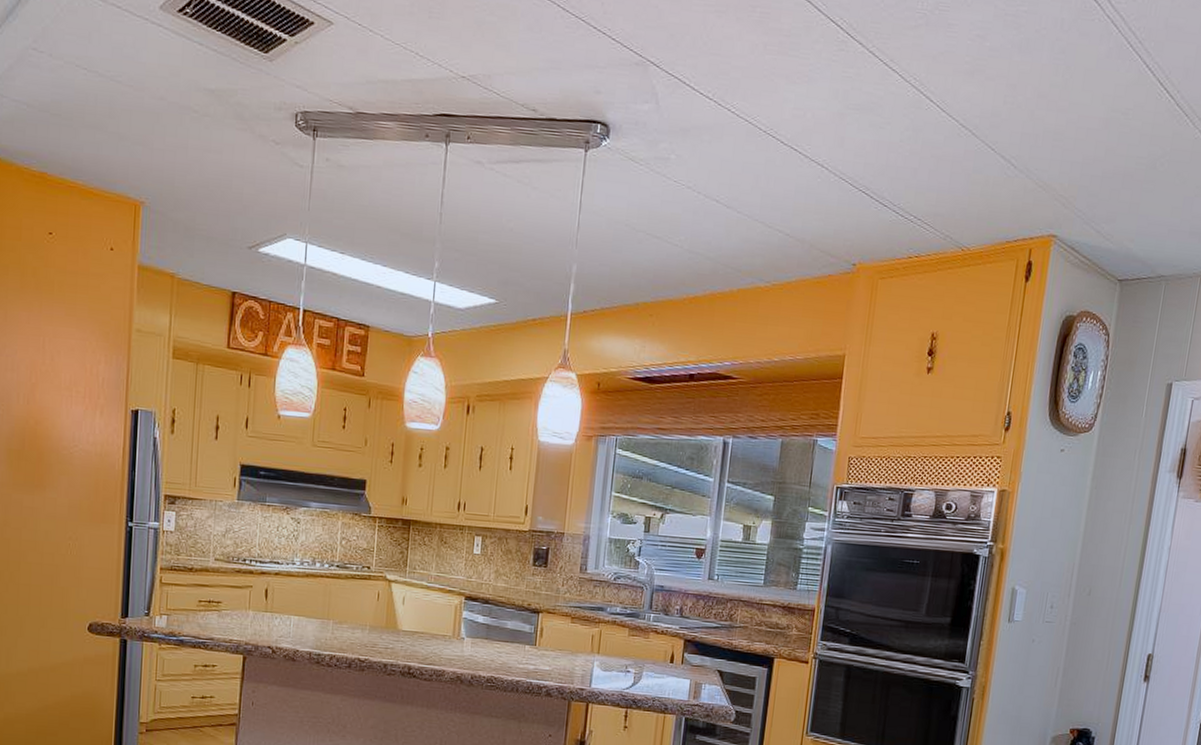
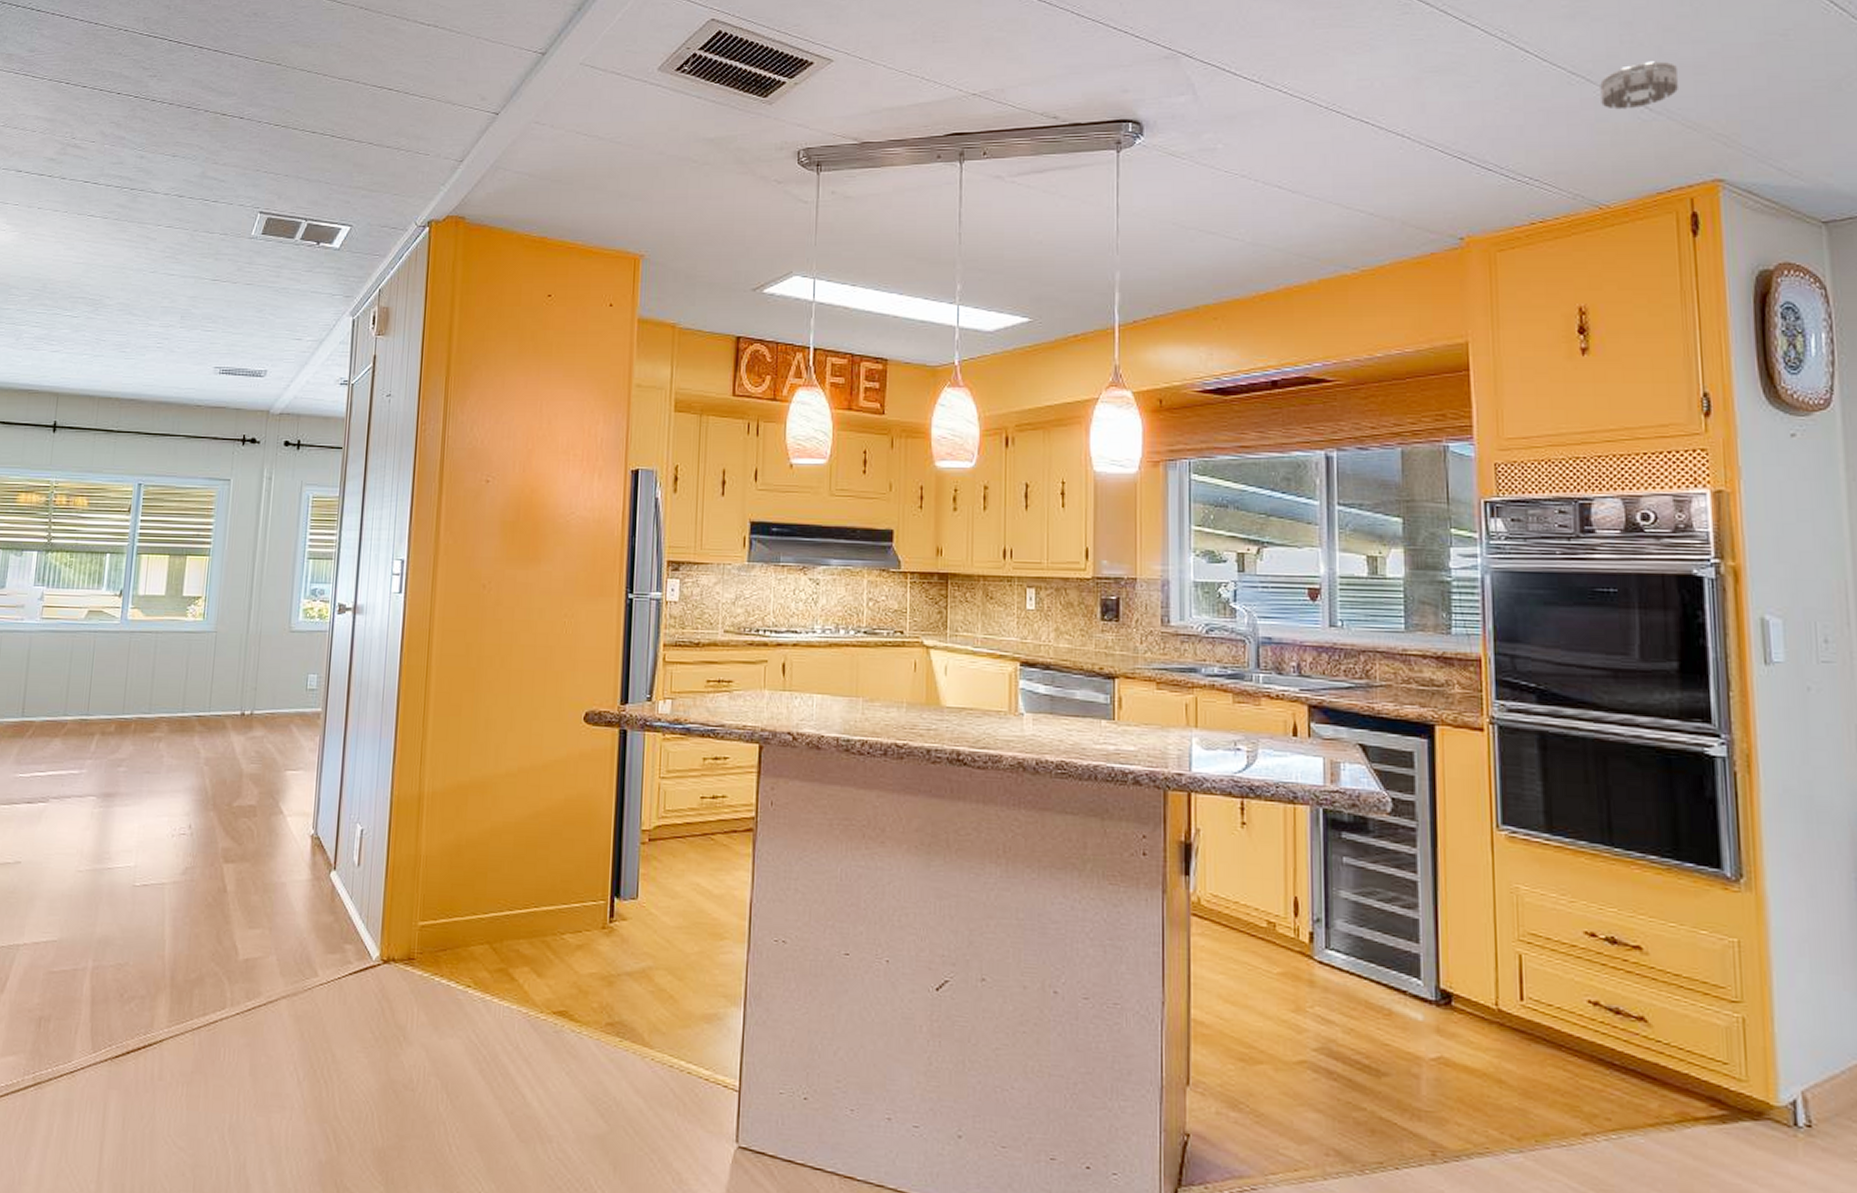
smoke detector: none [979,123,1043,165] -> present [1600,61,1680,110]

